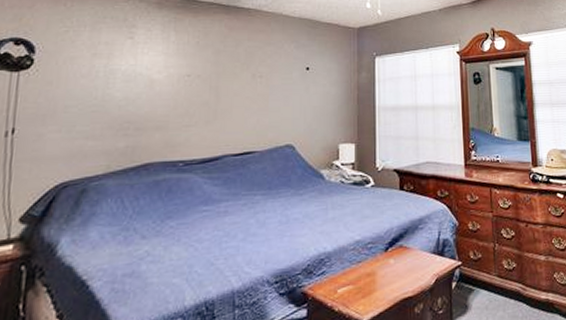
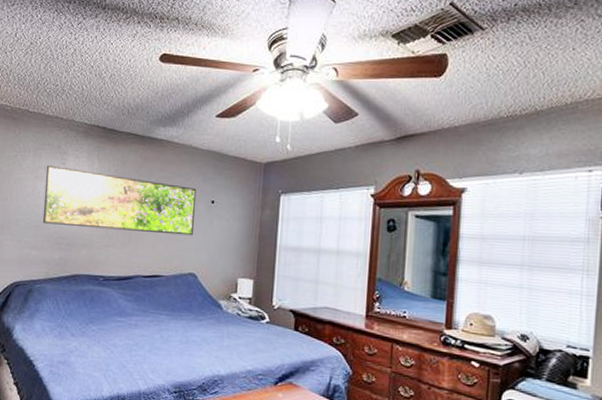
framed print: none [102,40,290,108] -> present [42,165,197,236]

